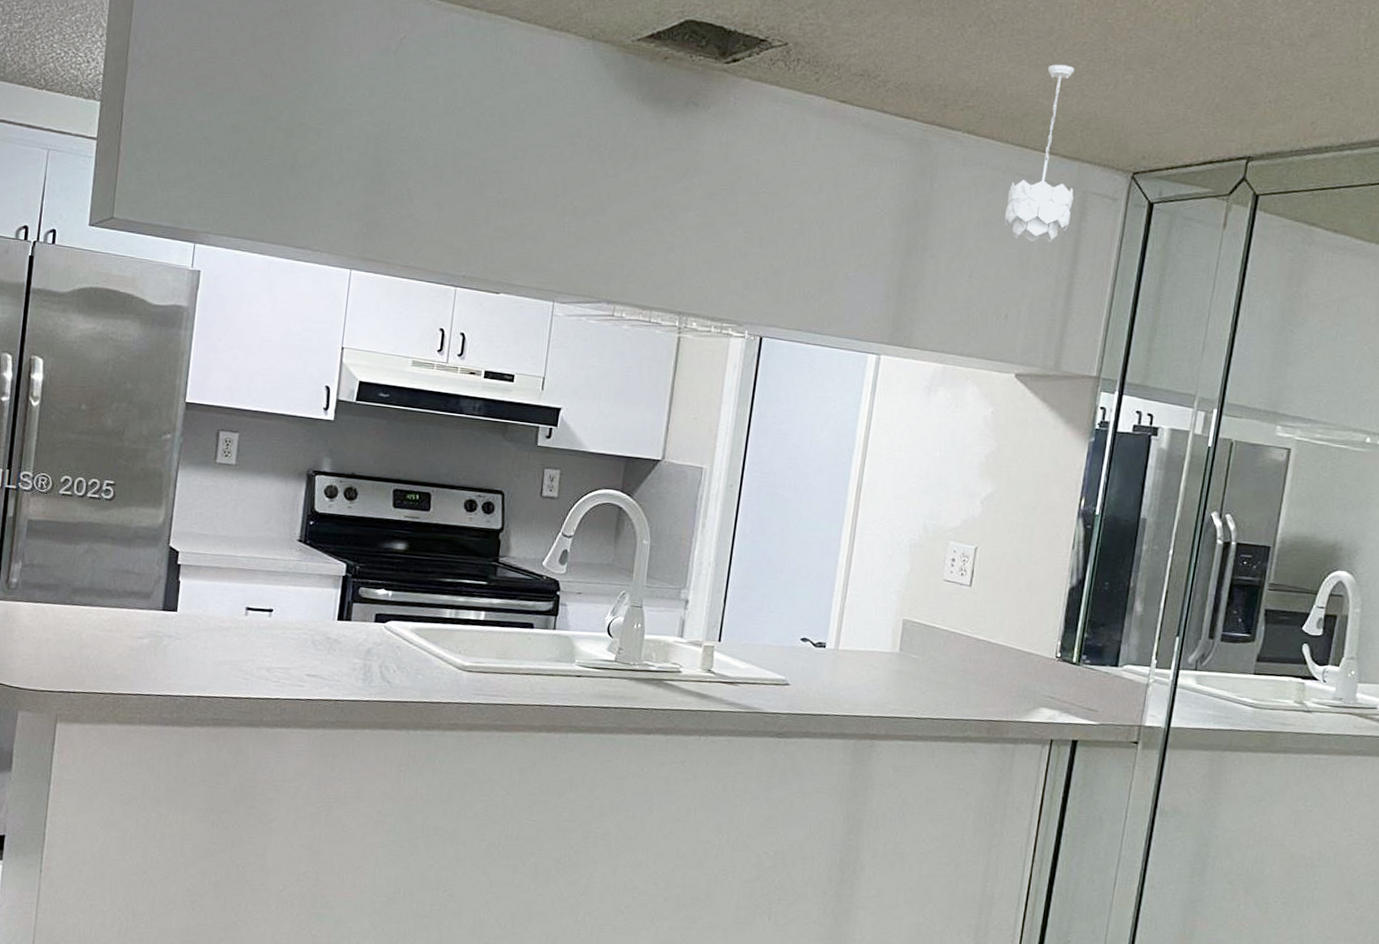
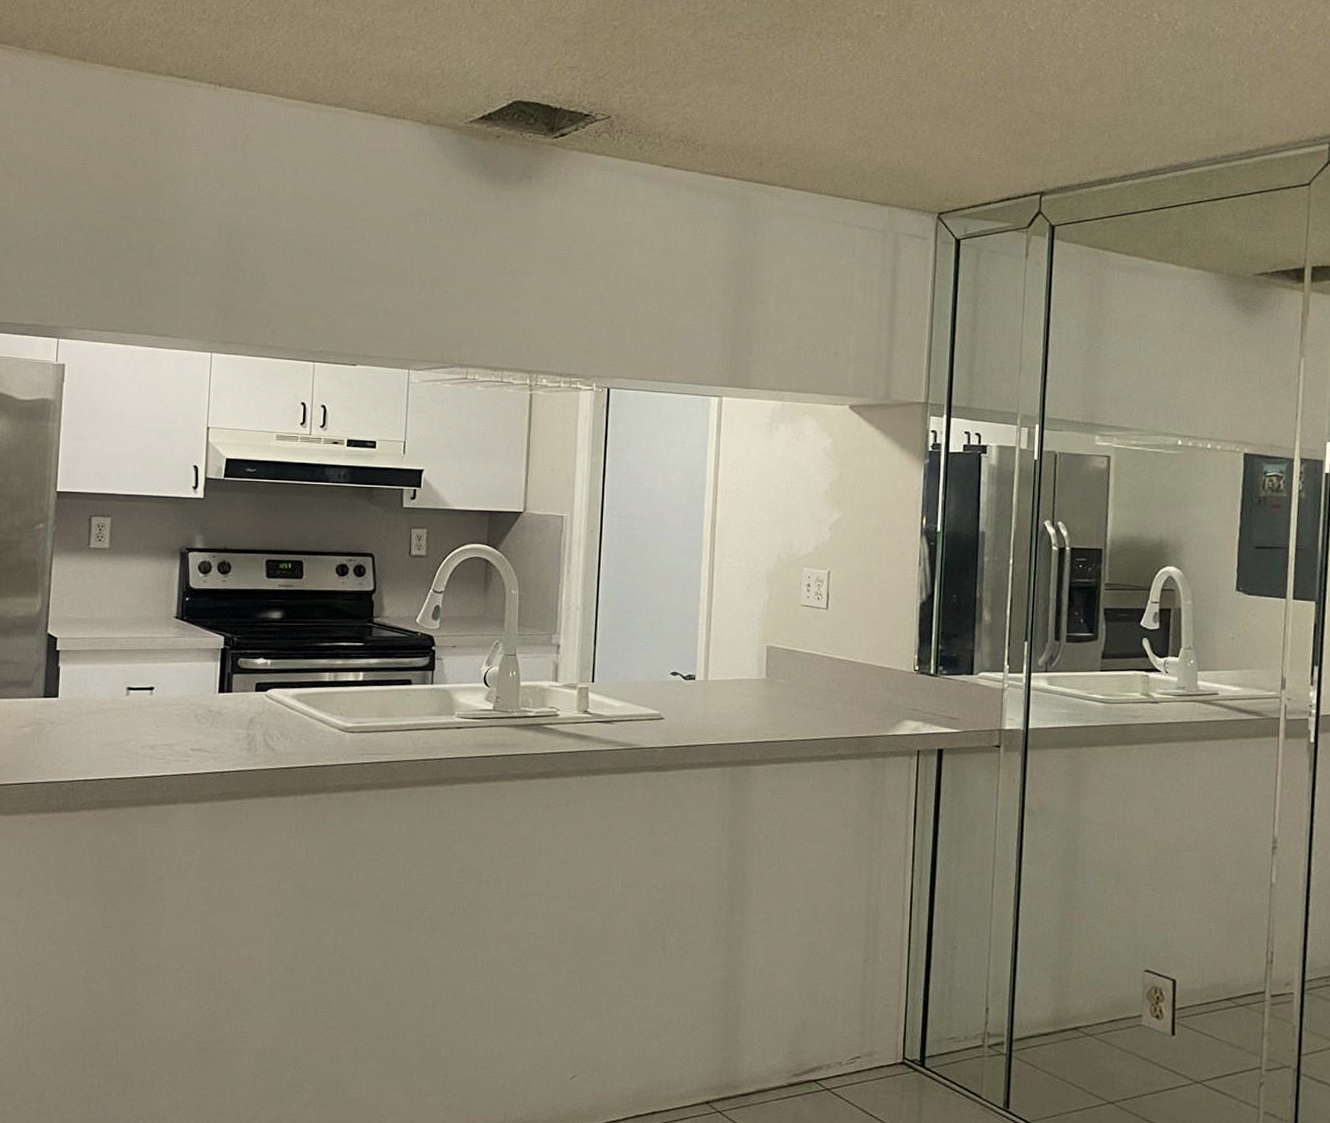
pendant light: present [1004,64,1075,242] -> none [825,120,887,282]

